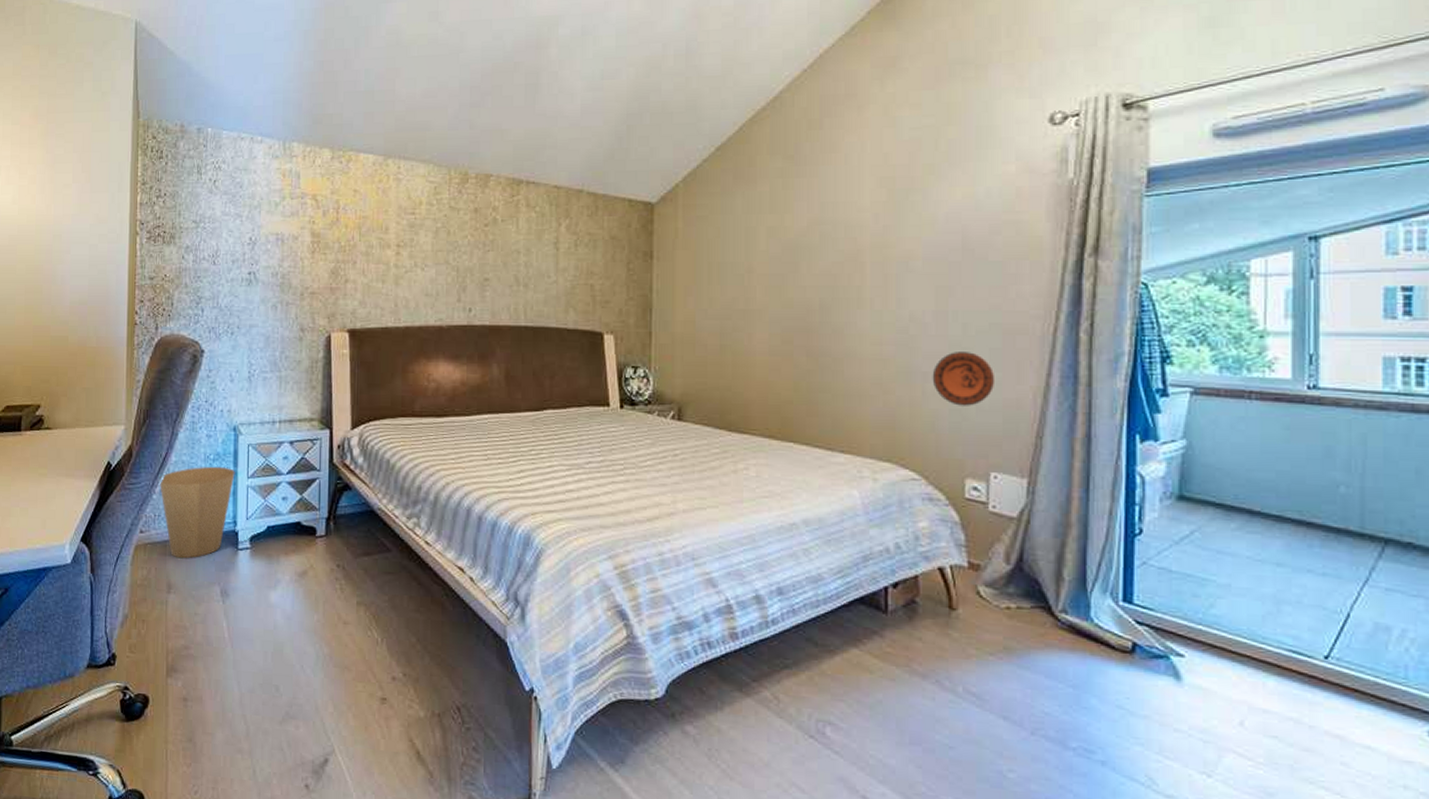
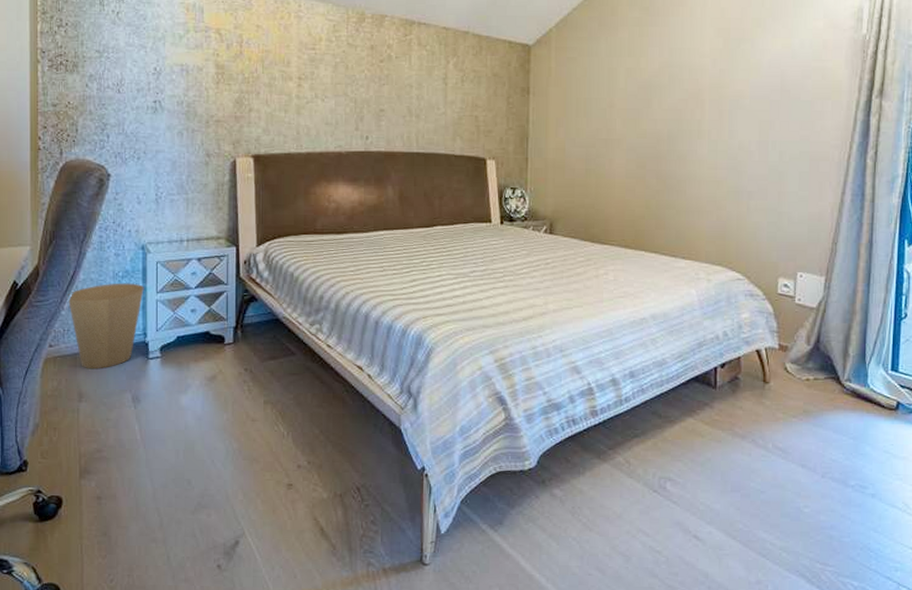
decorative plate: present [932,352,995,406] -> none [755,175,803,219]

